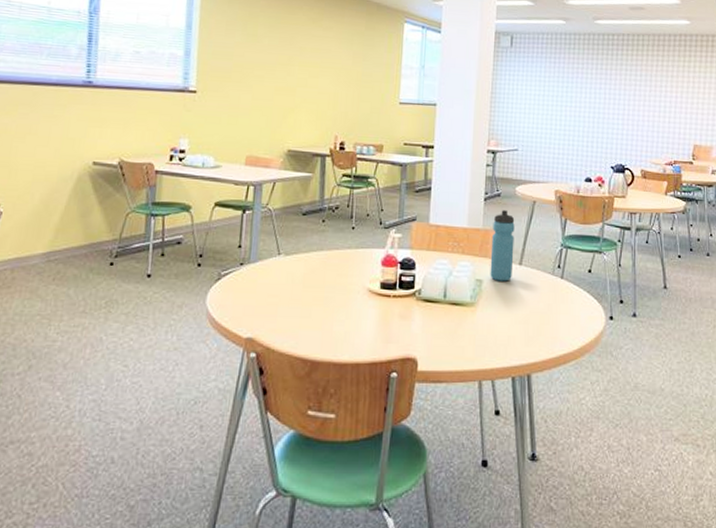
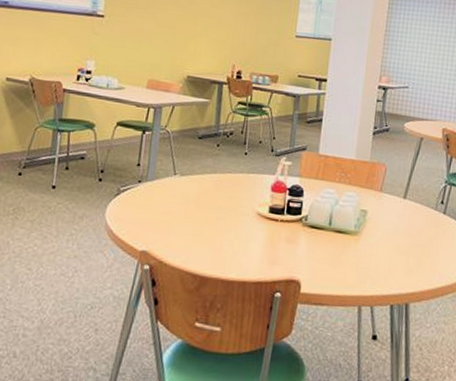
water bottle: present [490,210,515,282] -> none [374,145,402,214]

